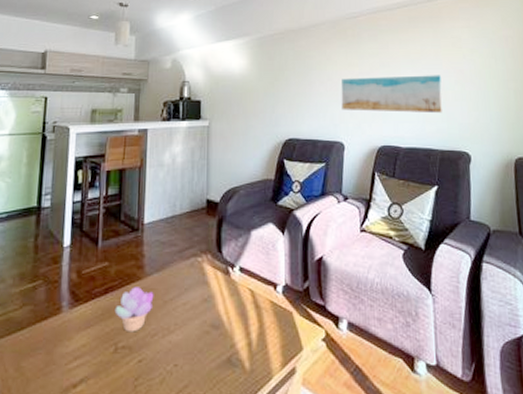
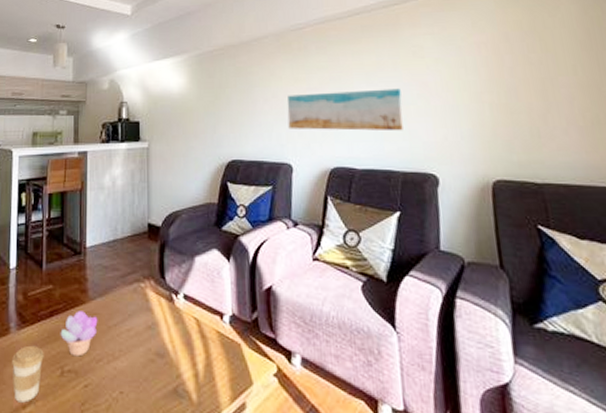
coffee cup: none [63,323,98,382] -> present [12,345,44,403]

